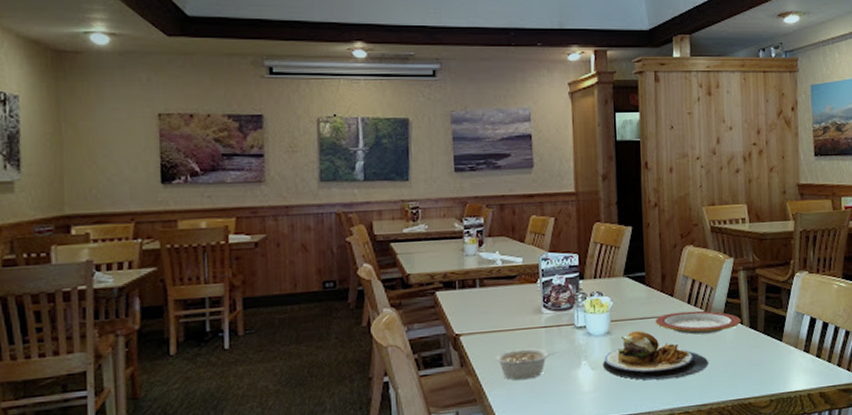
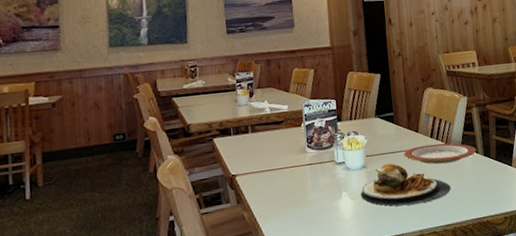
legume: present [494,348,559,381] -> none [266,183,322,213]

